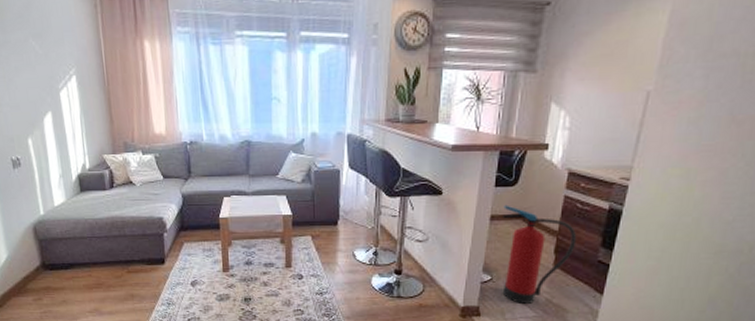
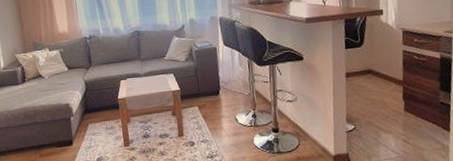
fire extinguisher: present [502,205,577,304] -> none [355,63,420,147]

